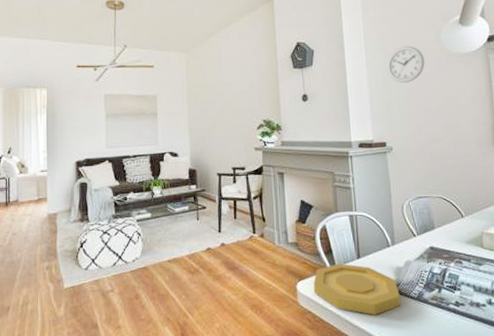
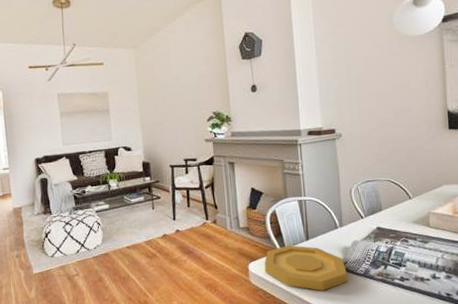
wall clock: present [387,46,425,83] -> none [336,31,376,69]

